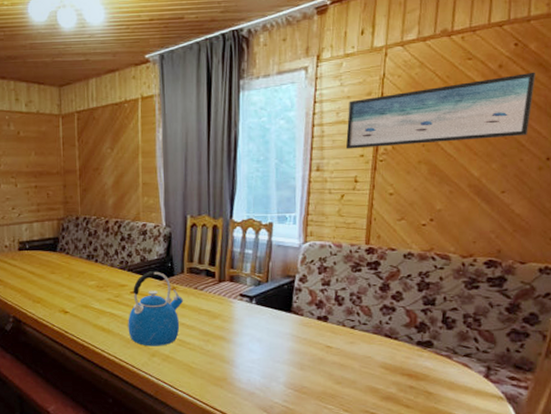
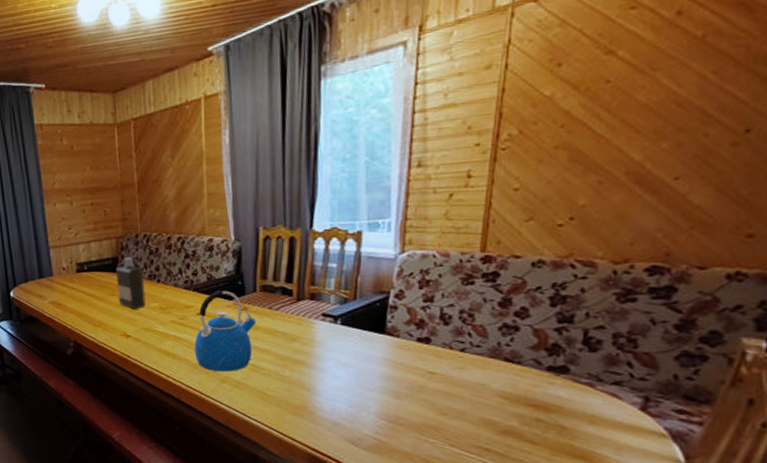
bottle: none [57,238,84,287] -> present [116,257,146,309]
wall art: present [345,72,536,149] -> none [455,15,735,138]

